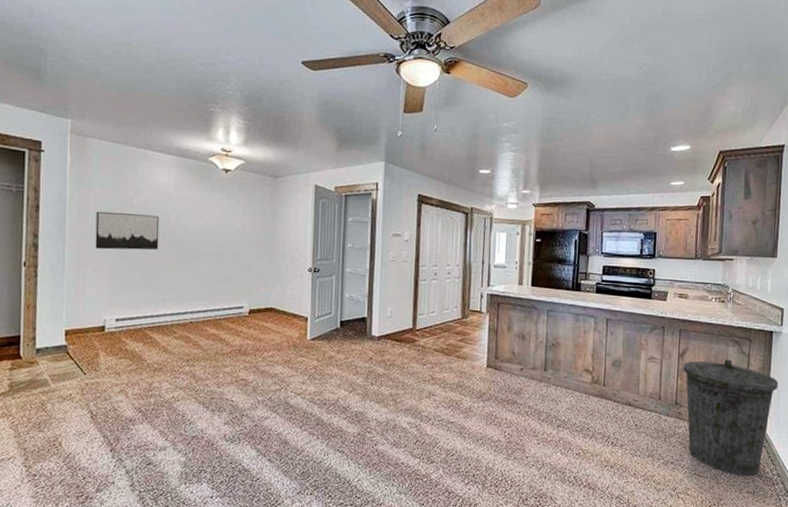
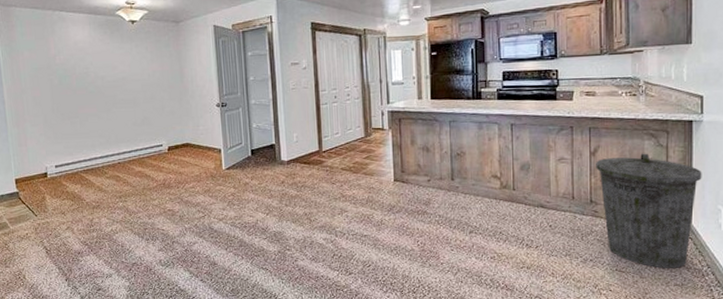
wall art: present [95,211,160,250] -> none [26,70,83,106]

